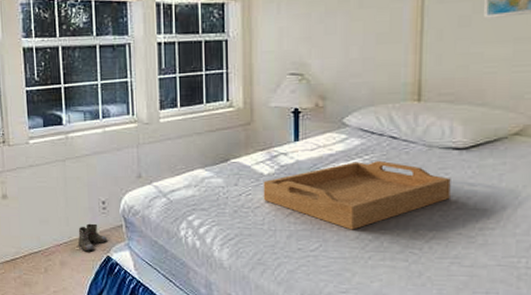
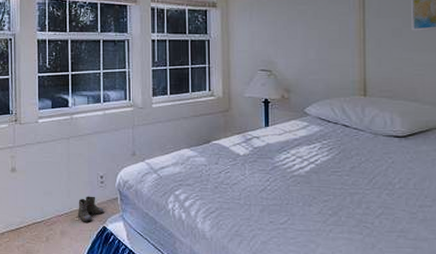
serving tray: present [263,160,451,230] -> none [239,145,394,206]

